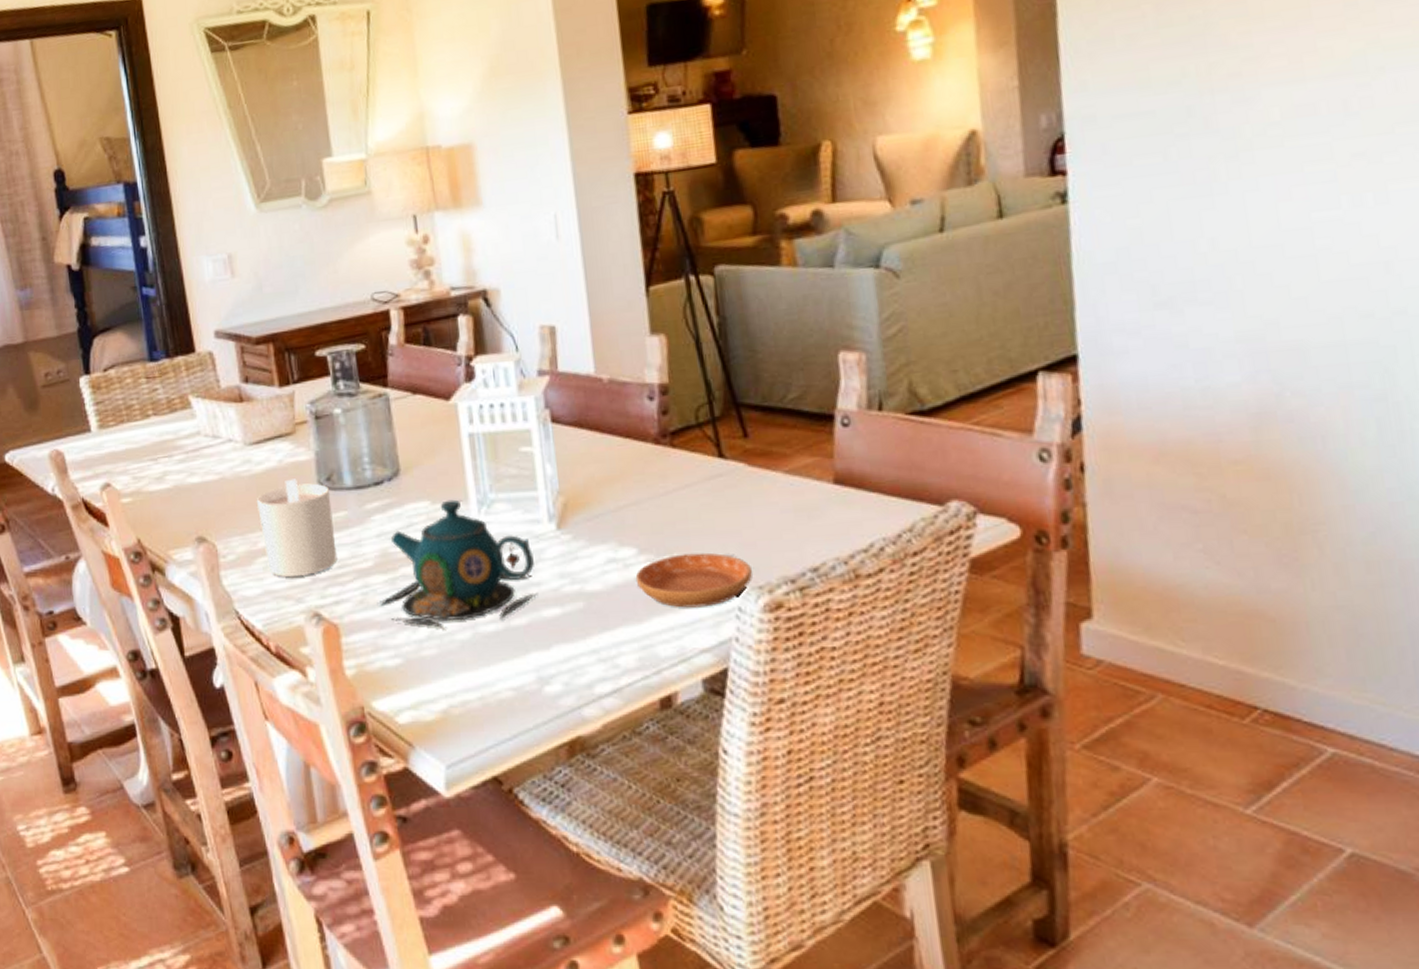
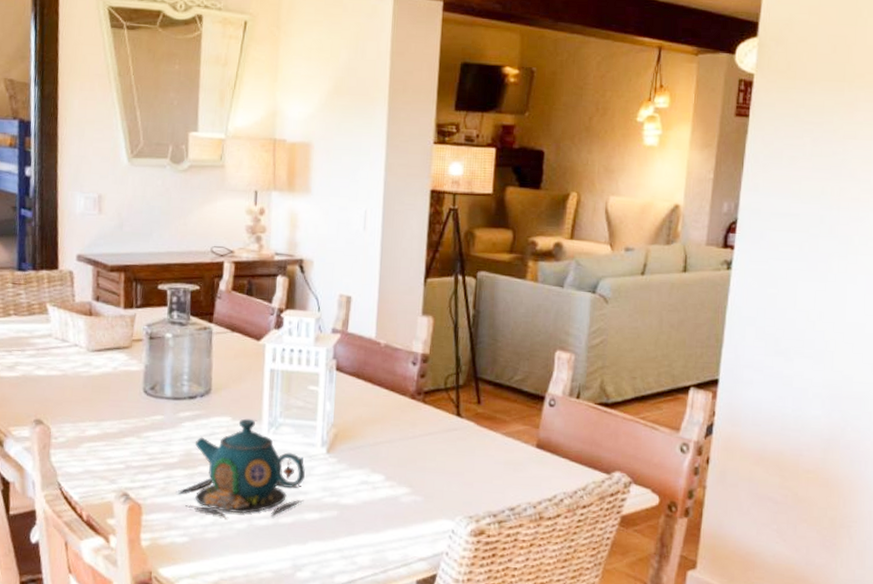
candle: present [257,479,337,577] -> none [90,384,152,462]
saucer: present [635,552,752,608] -> none [379,484,466,527]

